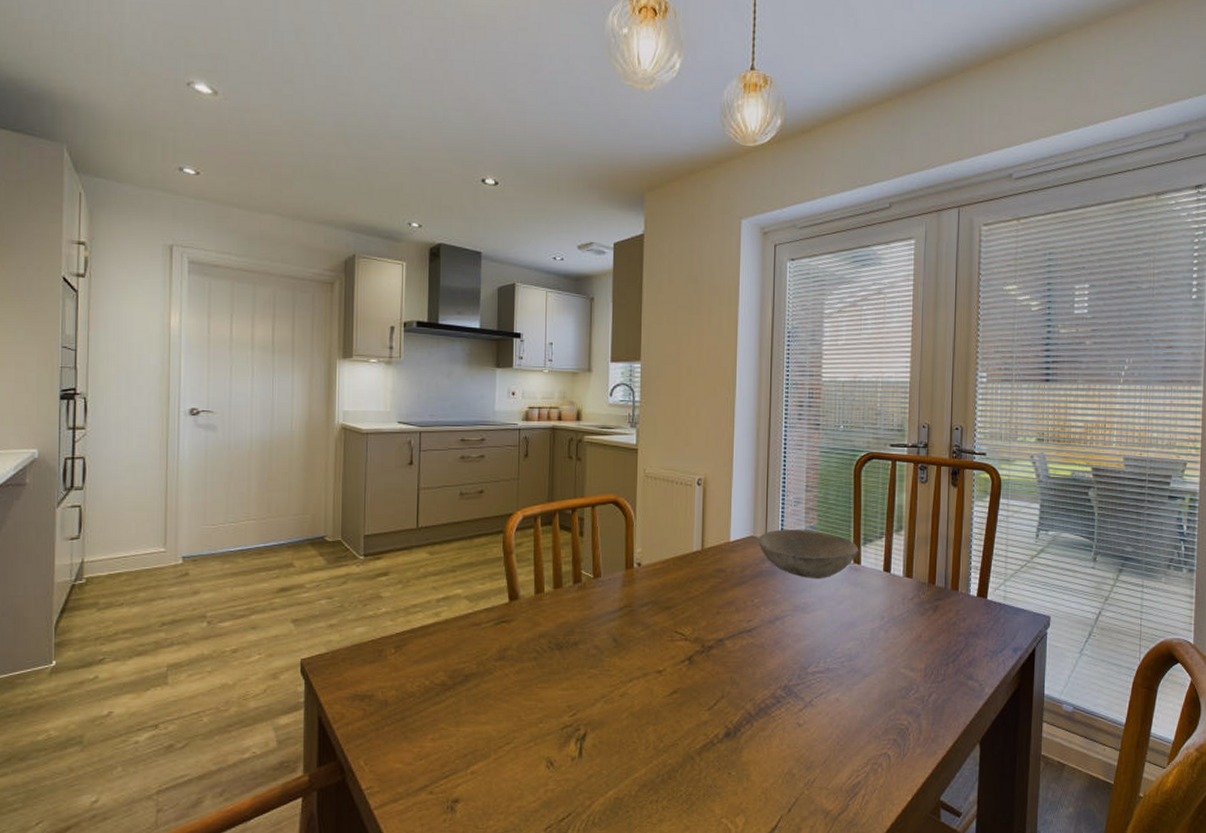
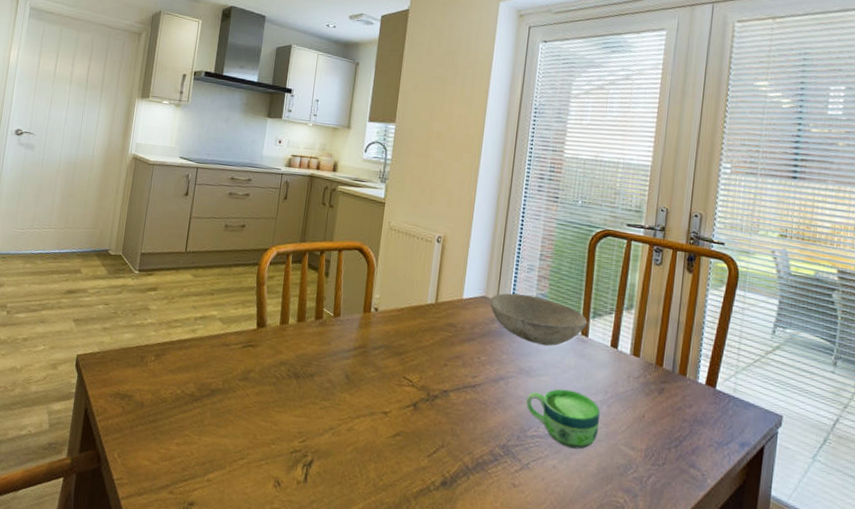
cup: none [804,621,879,679] -> present [526,389,600,449]

